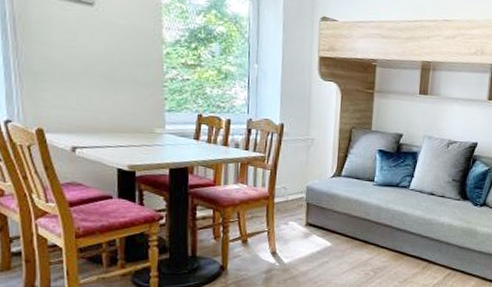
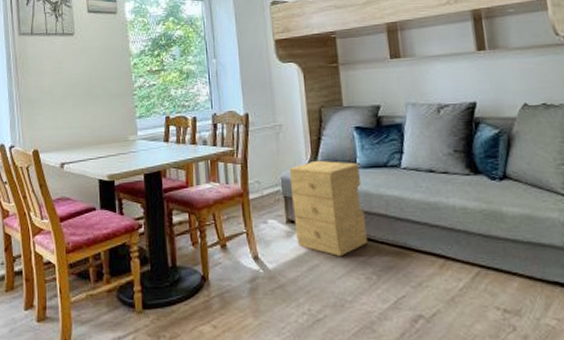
nightstand: none [312,174,377,257] -> present [289,160,367,257]

